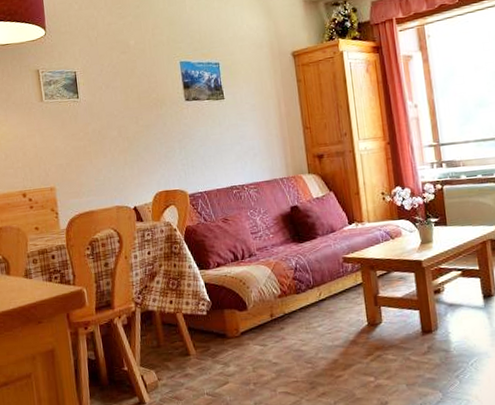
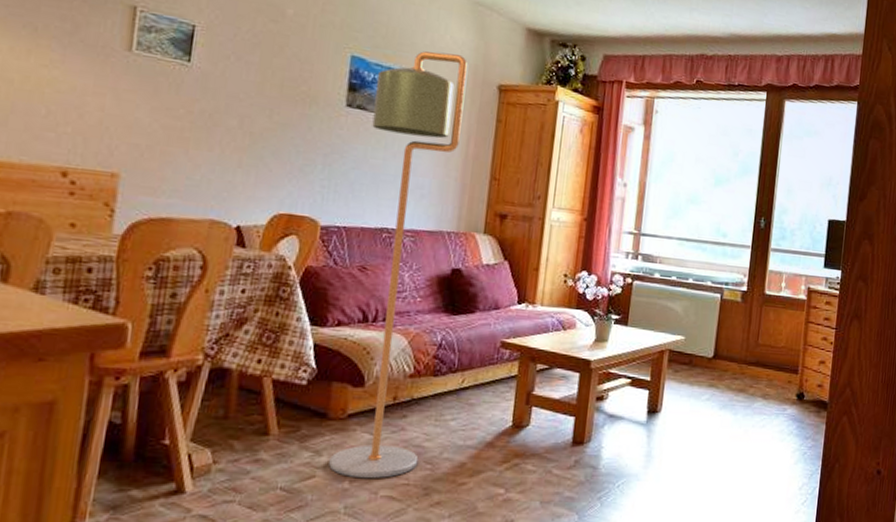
floor lamp: none [202,37,301,381] -> present [329,51,468,479]

